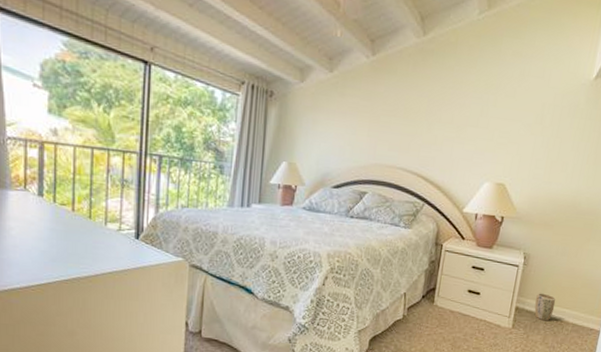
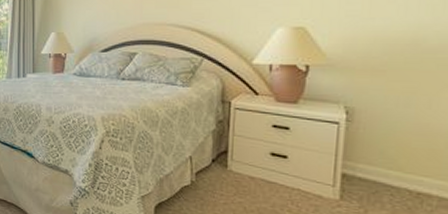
plant pot: present [534,293,556,321] -> none [371,156,405,193]

